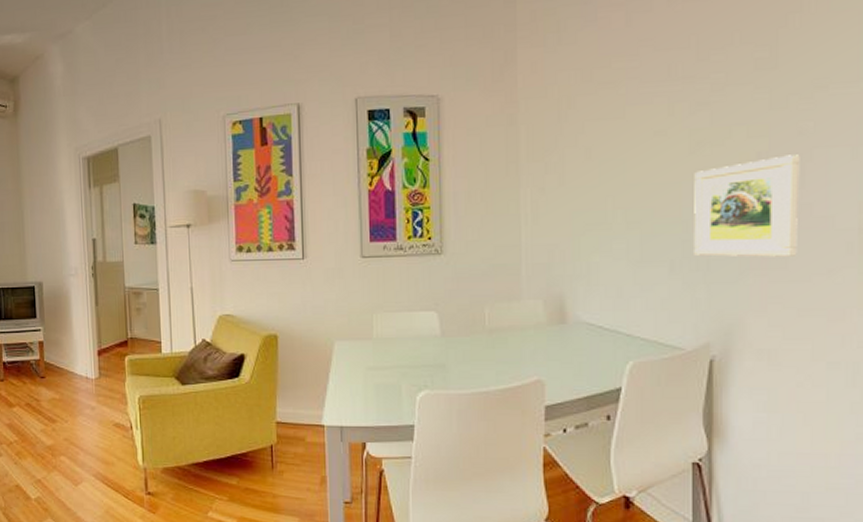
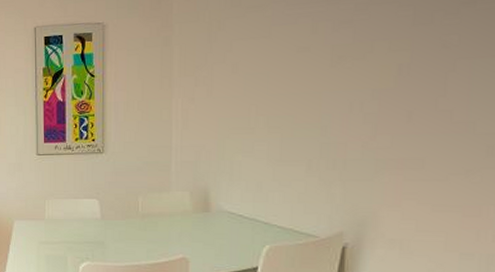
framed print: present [694,154,800,257] -> none [331,66,442,158]

